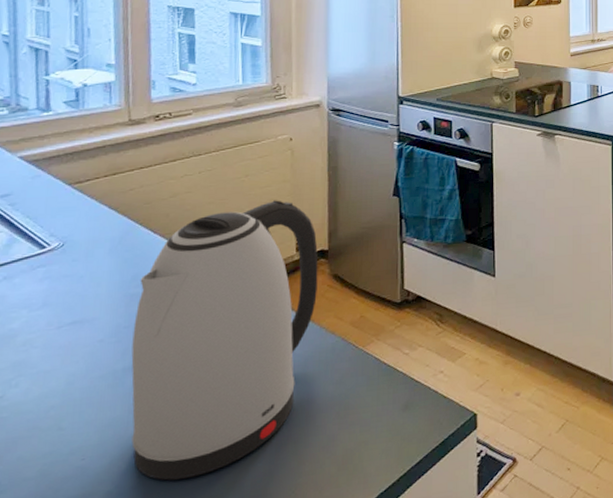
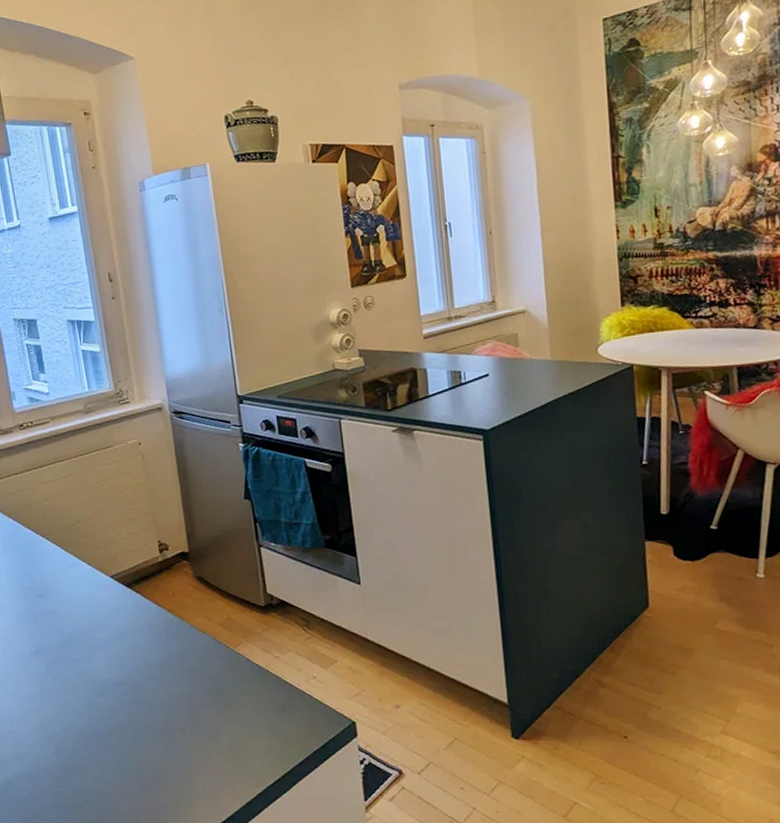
kettle: present [131,200,318,481] -> none [31,503,185,751]

